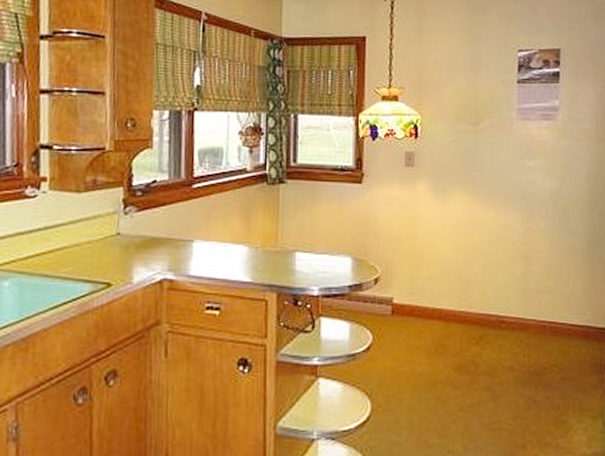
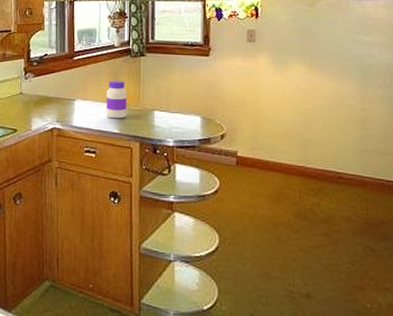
jar: none [234,214,262,264] -> present [106,80,127,119]

